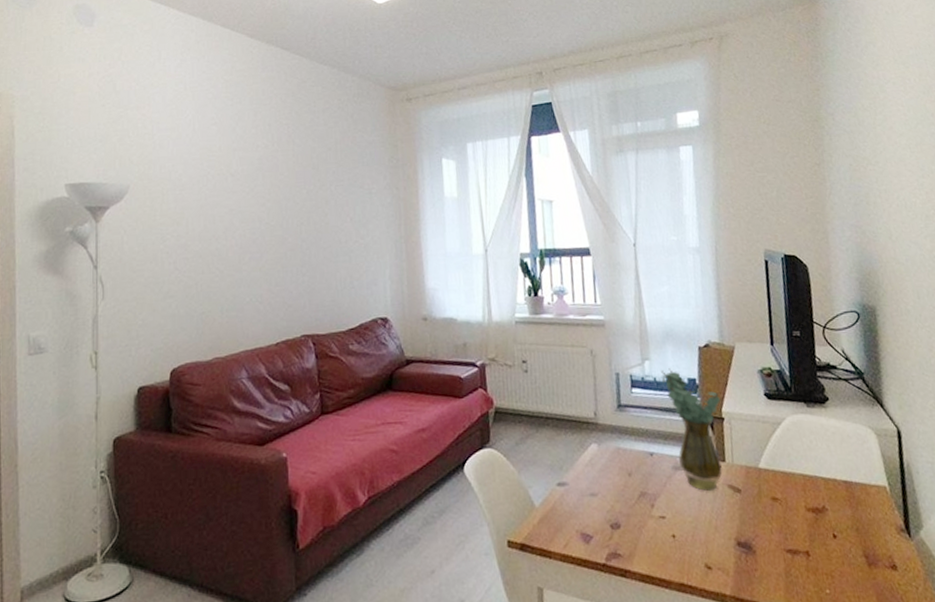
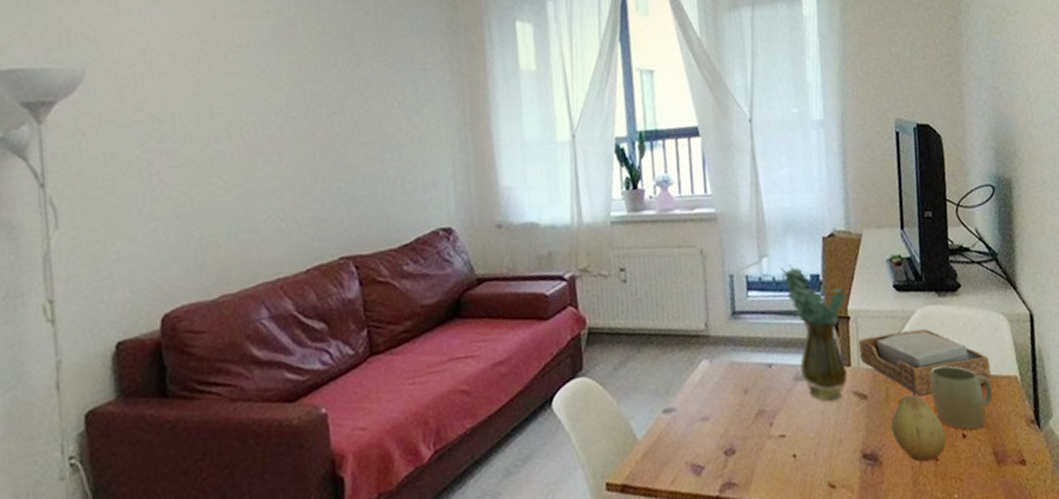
napkin holder: none [732,434,861,495] -> present [858,328,992,395]
fruit: none [763,482,818,555] -> present [891,383,947,461]
mug: none [800,470,863,531] -> present [930,365,993,430]

